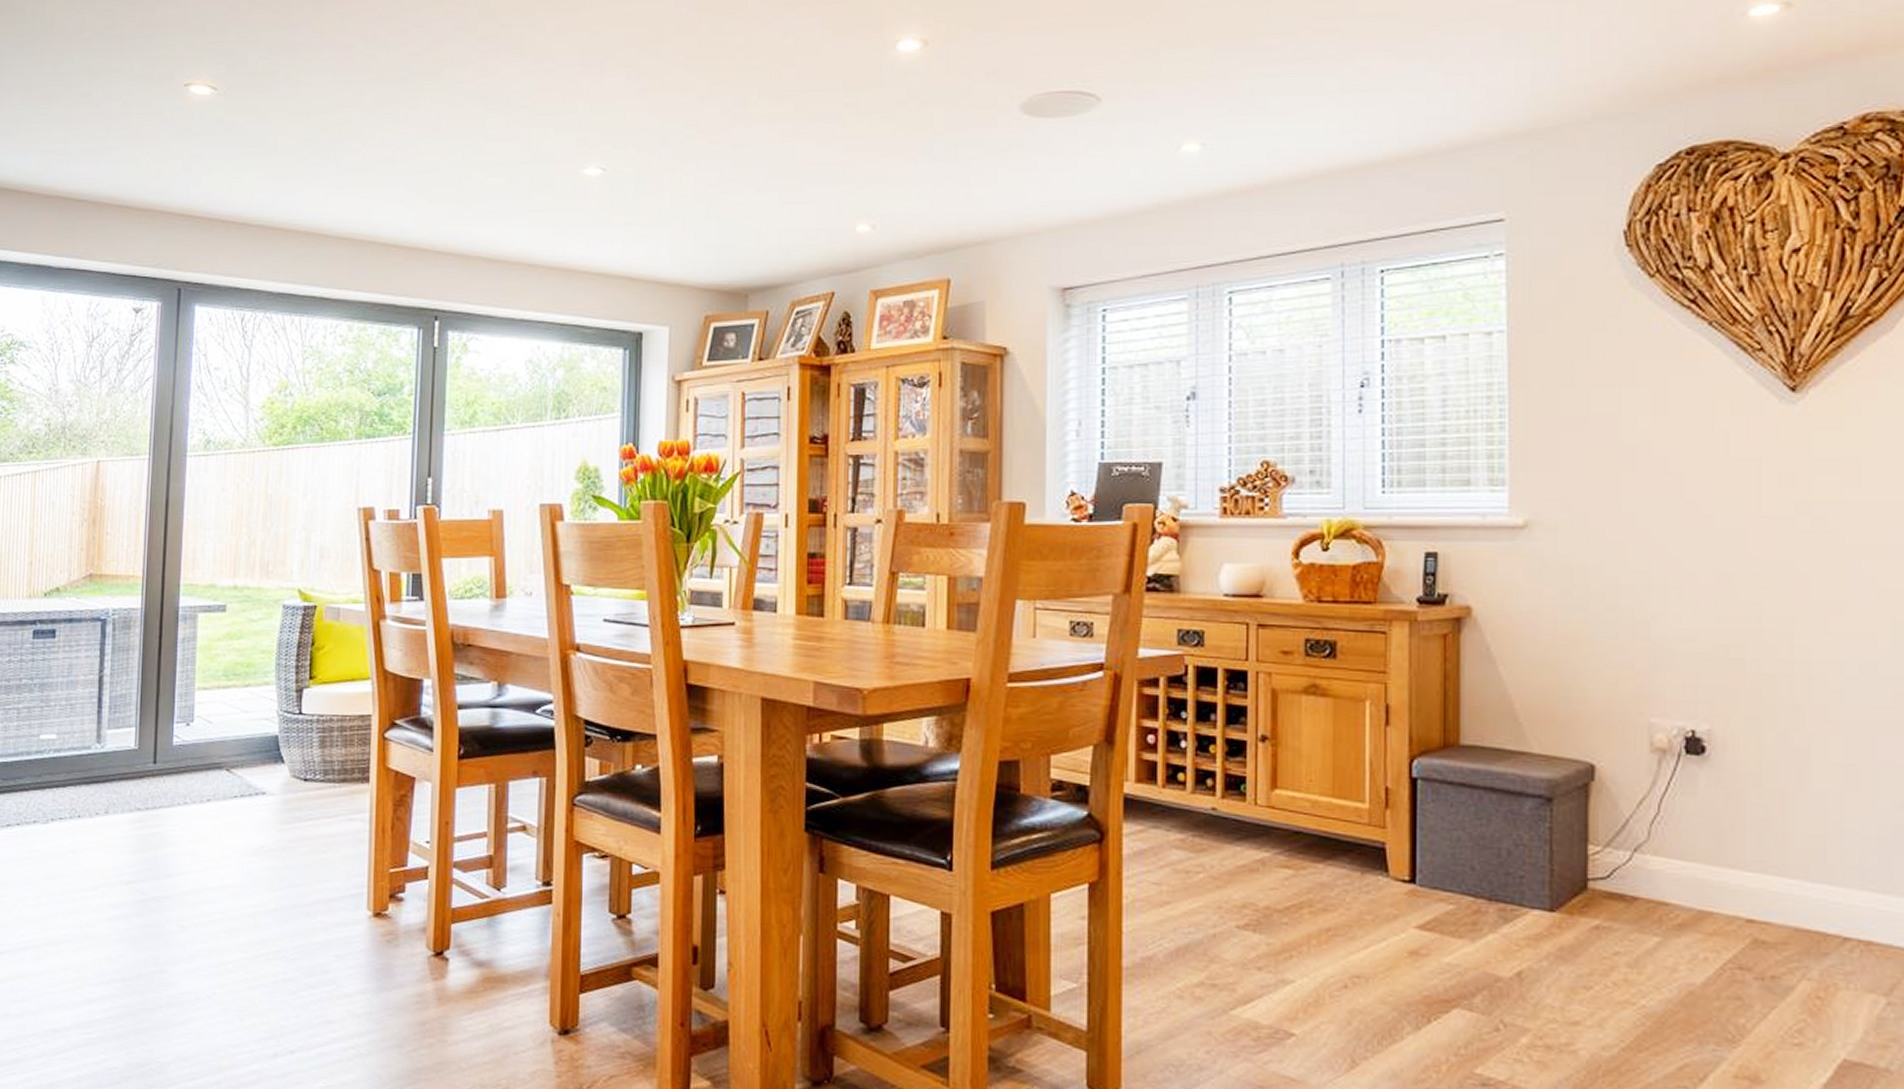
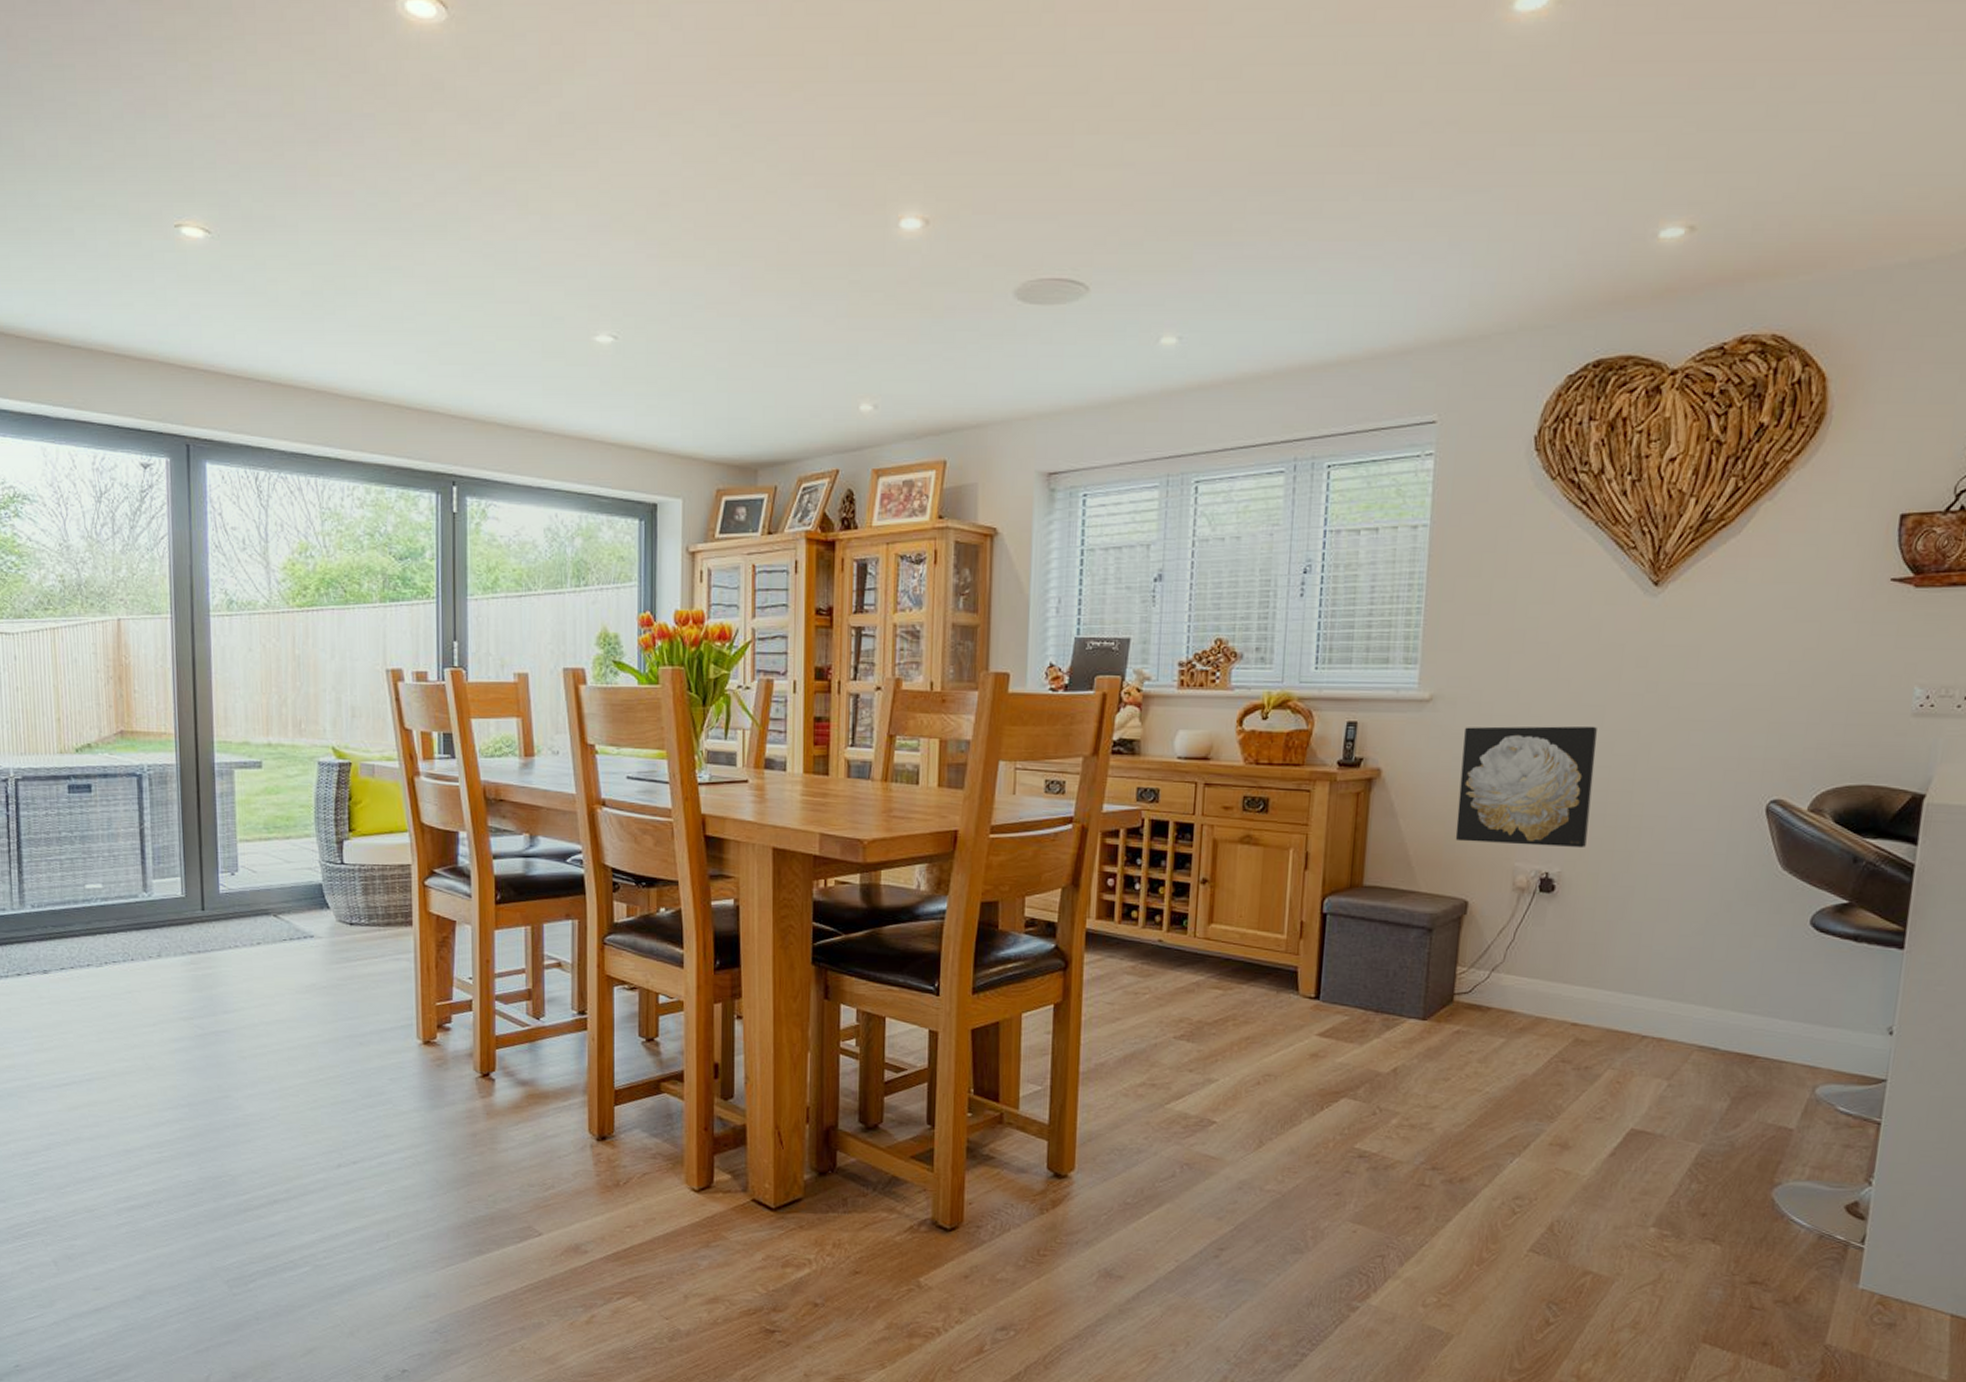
wall art: none [1571,554,1740,701] -> present [1455,726,1597,848]

